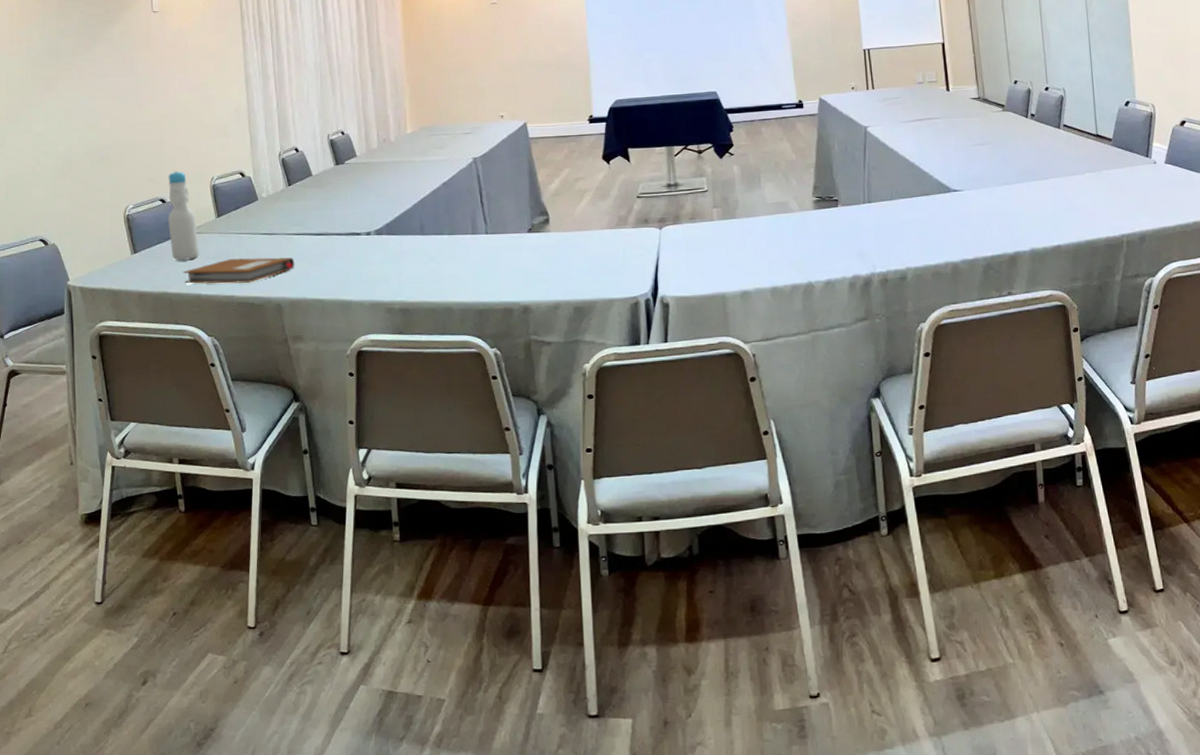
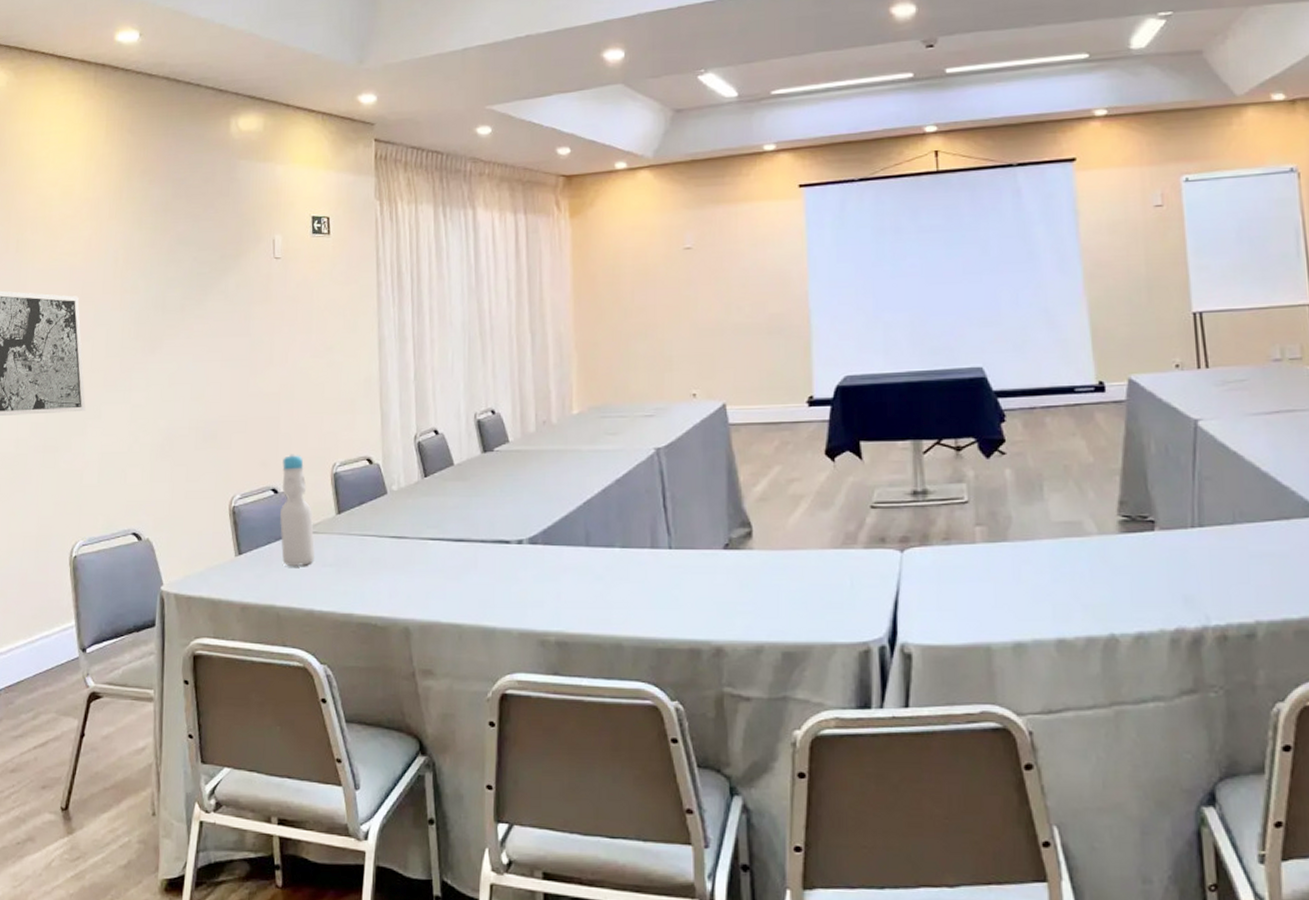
notebook: present [183,257,295,284] -> none [294,566,428,598]

